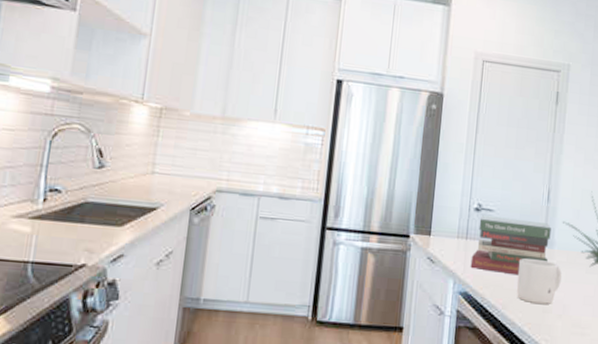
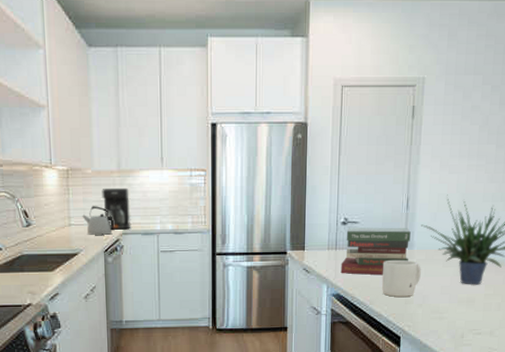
kettle: none [170,154,208,191] -> present [82,206,115,236]
coffee maker: none [198,135,232,187] -> present [102,187,131,230]

